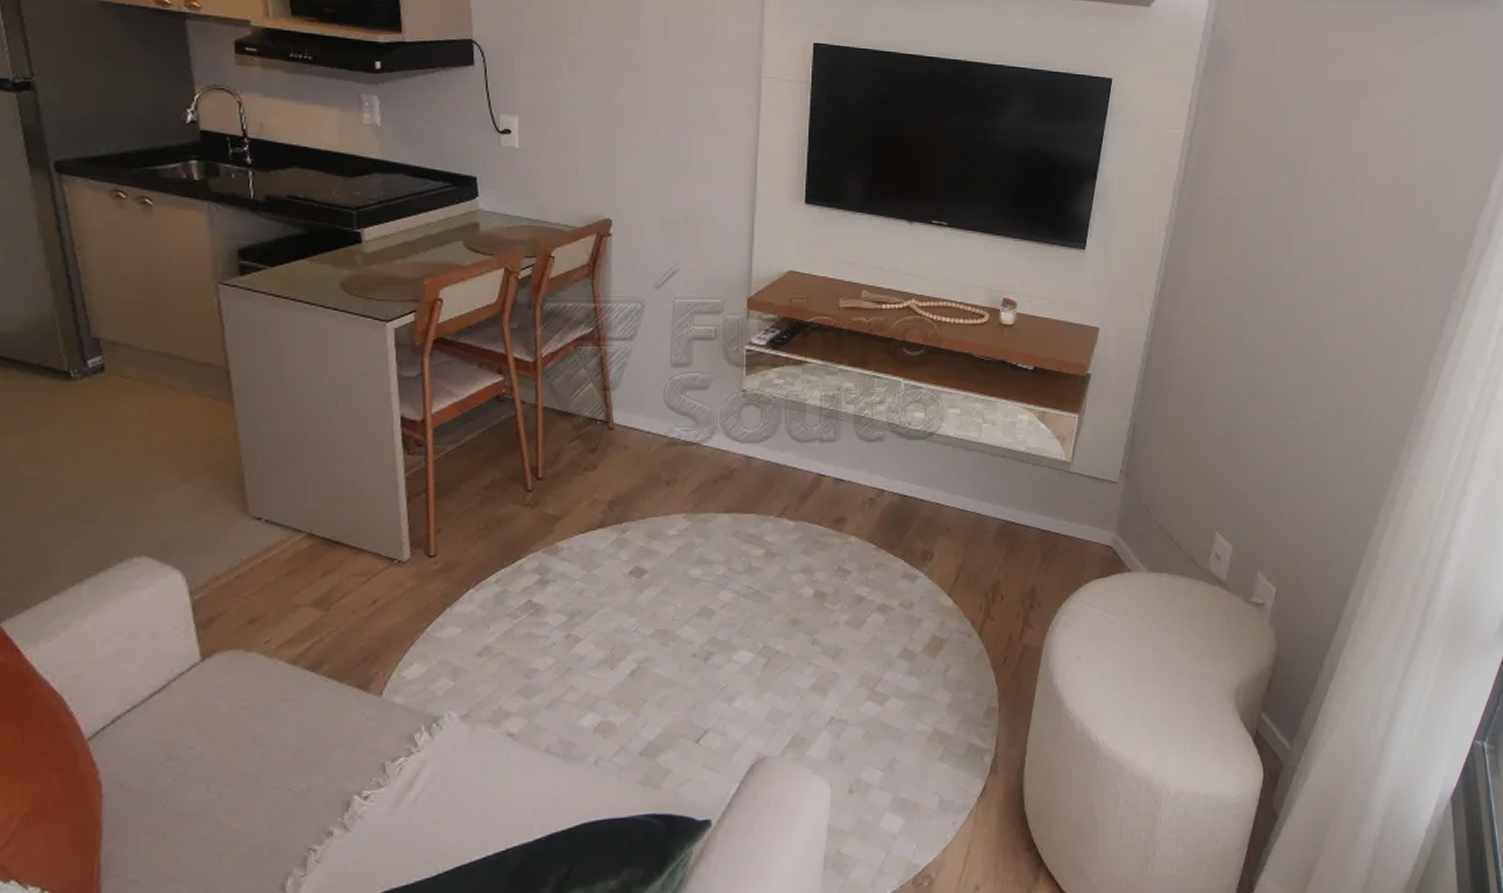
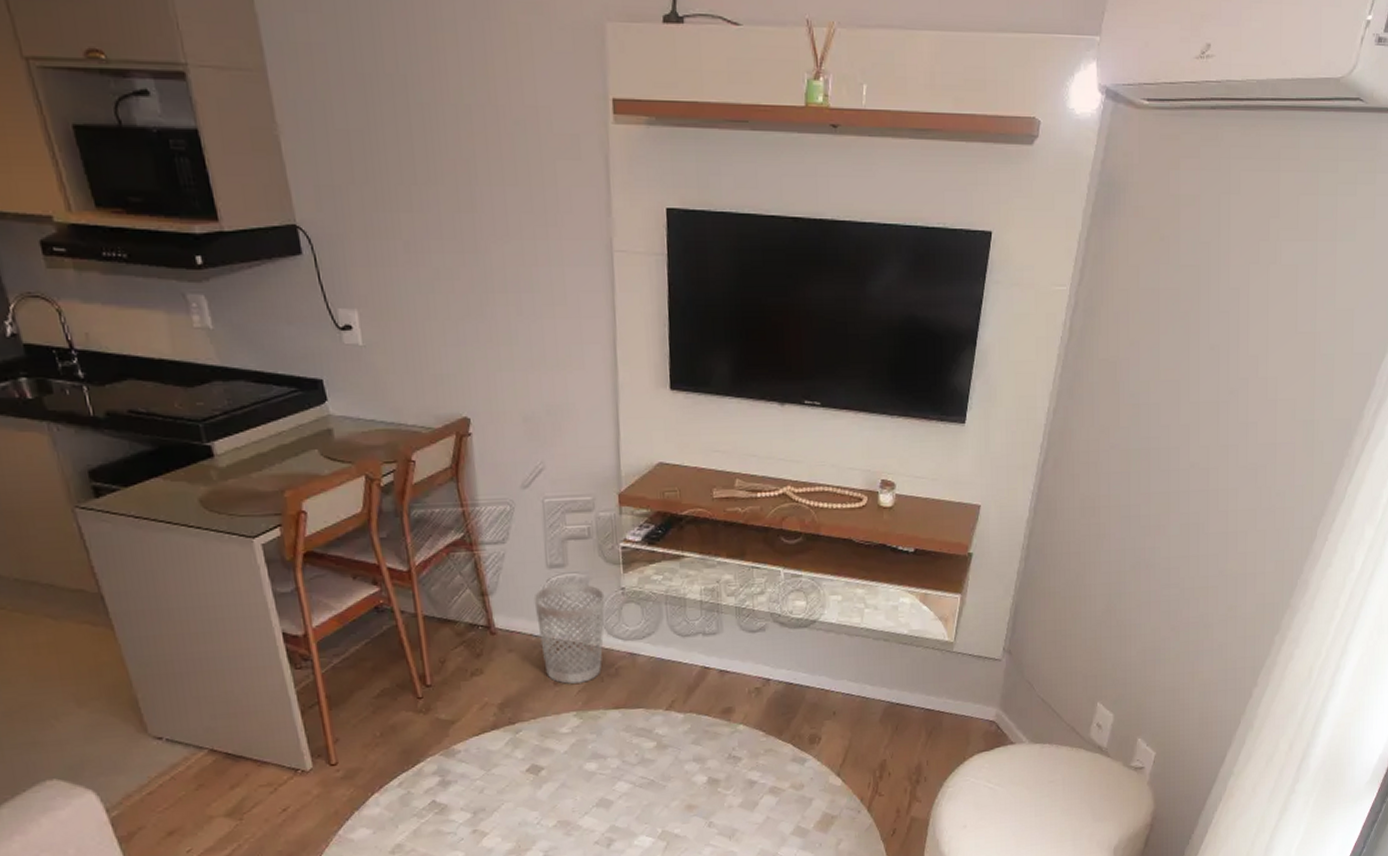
wastebasket: none [655,382,725,485] -> present [533,582,605,684]

